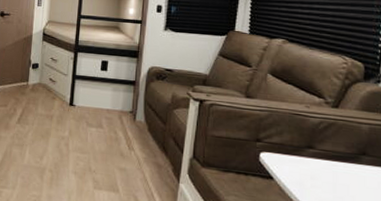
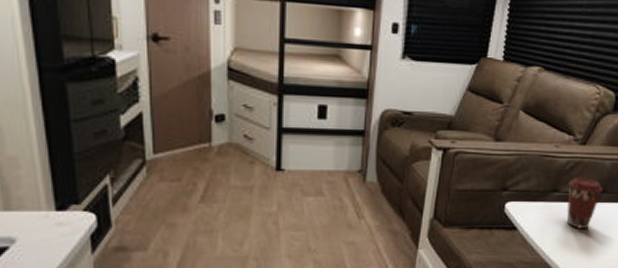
coffee cup: none [324,137,364,190] -> present [567,177,604,230]

